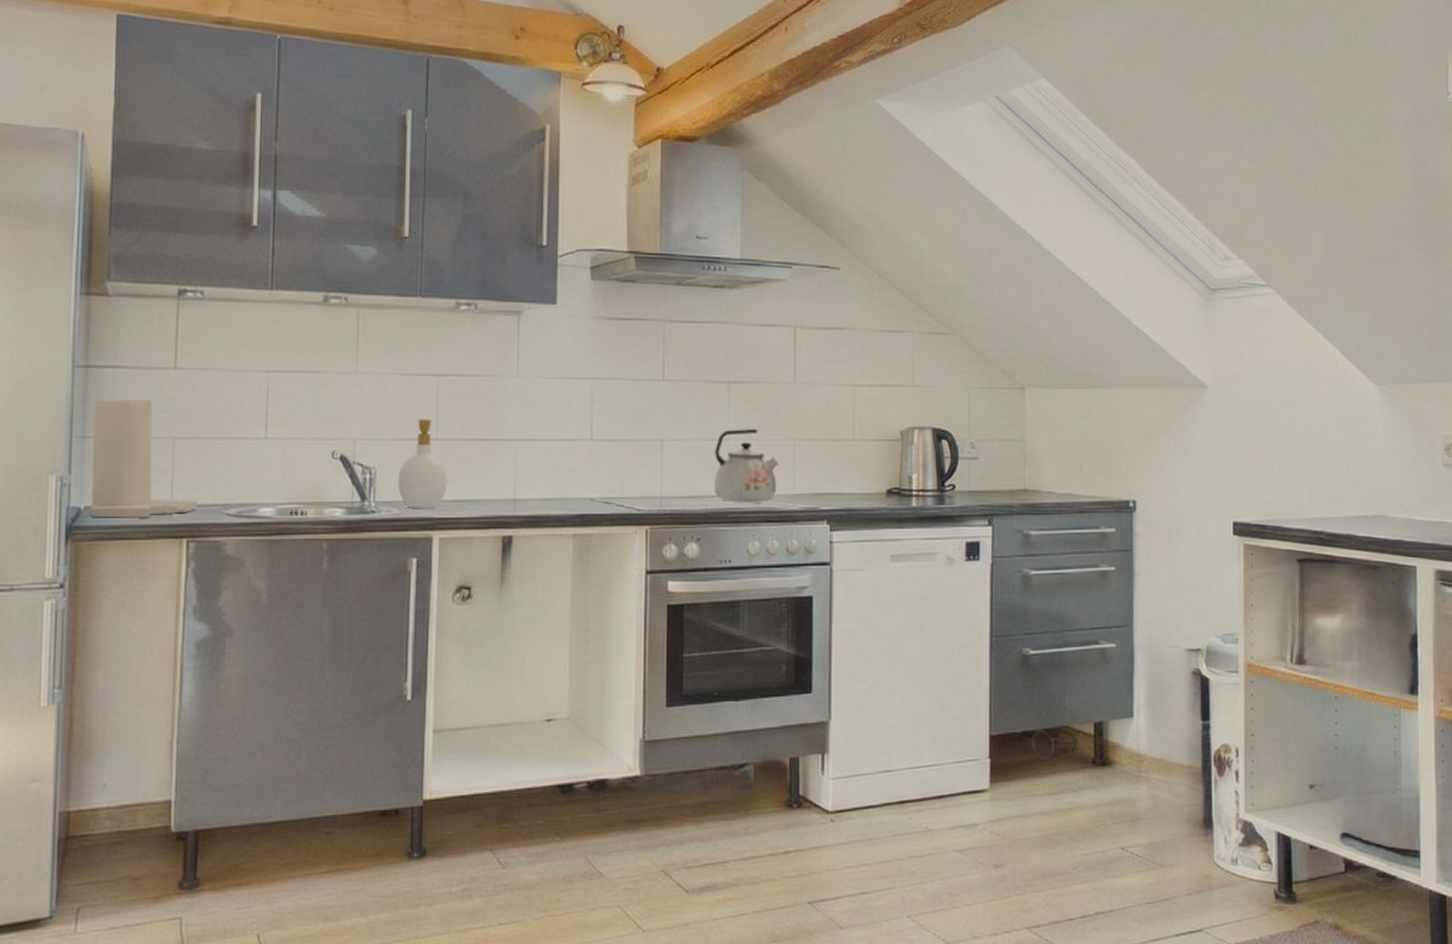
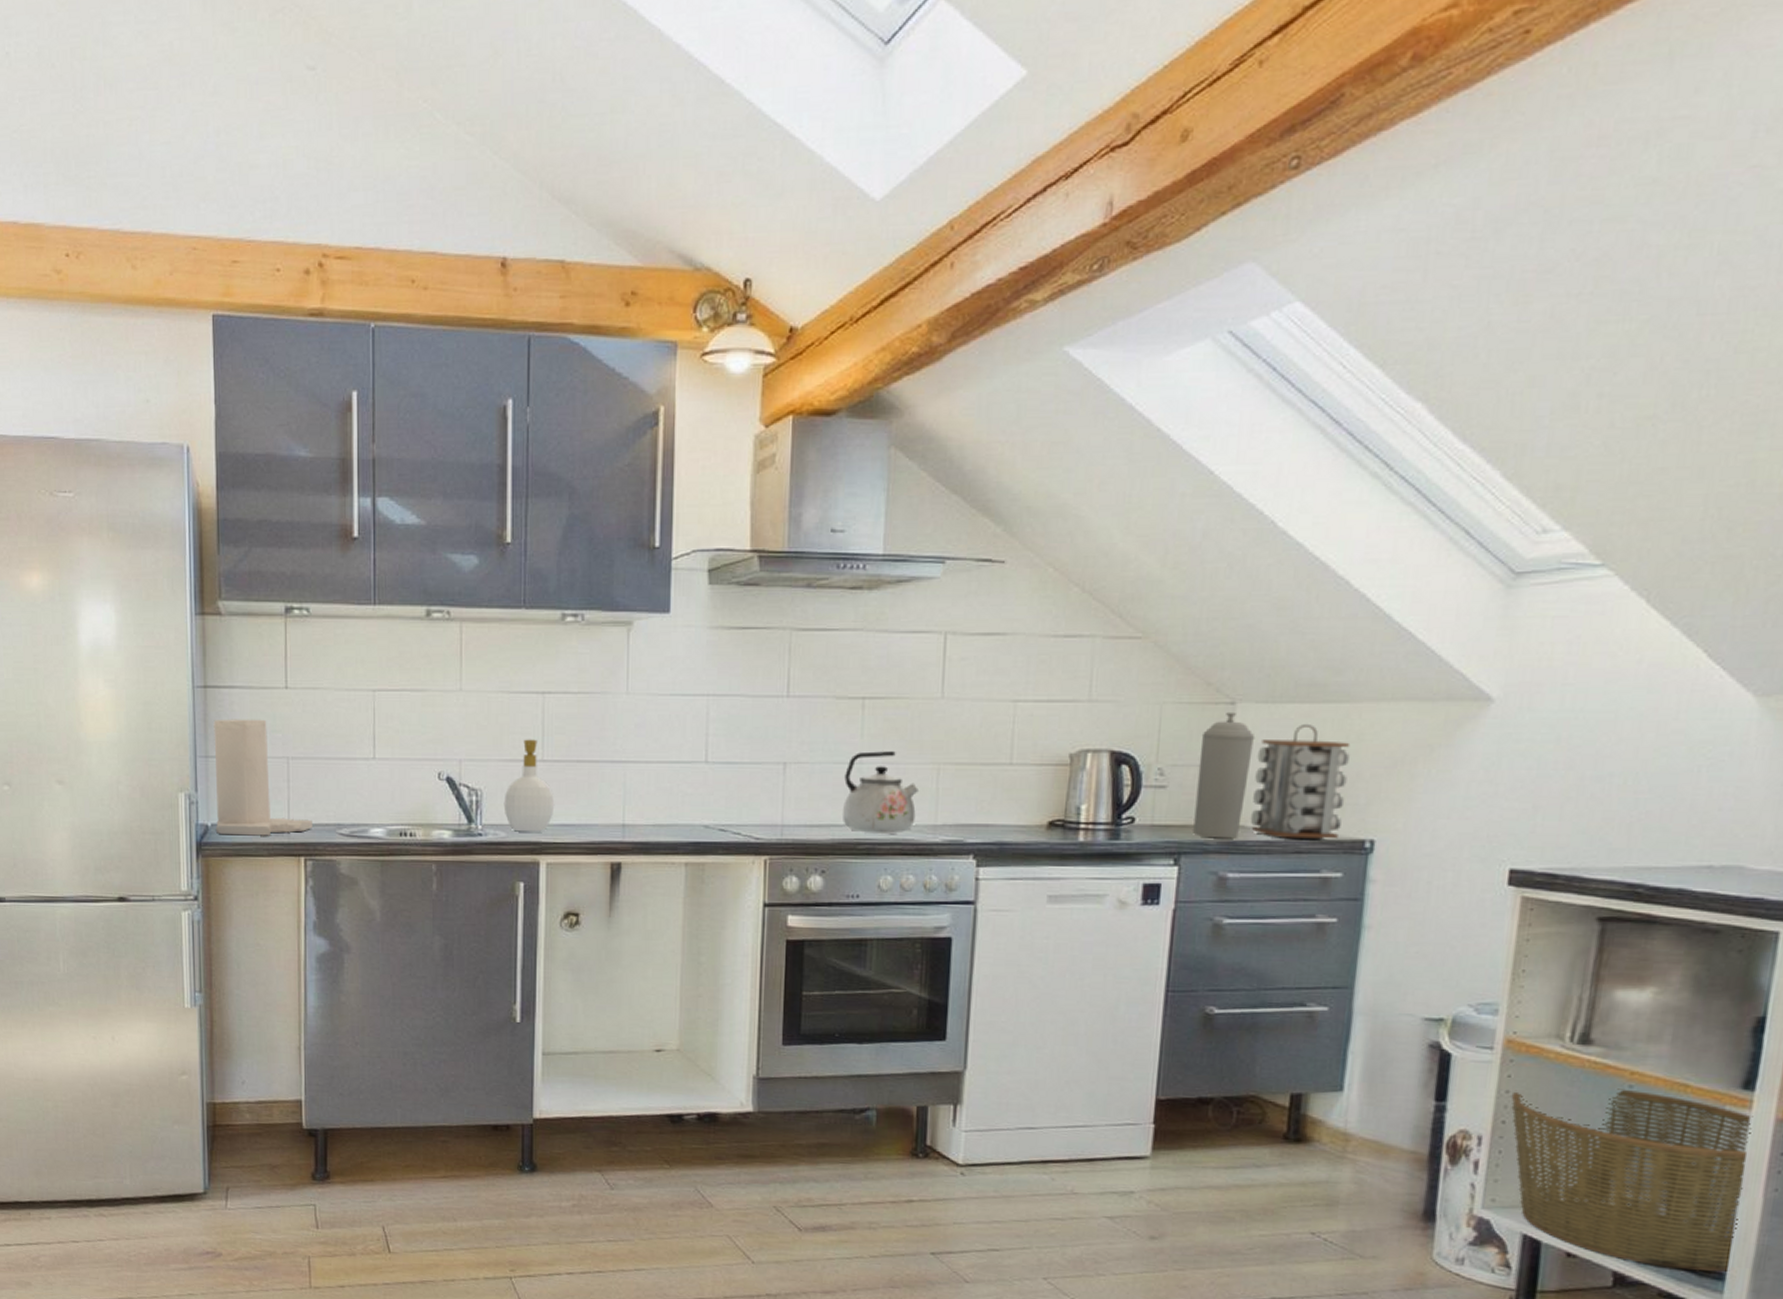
canister: none [1001,395,1042,502] -> present [1193,711,1256,839]
spice rack: none [1043,405,1112,502] -> present [1250,723,1351,840]
basket: none [1255,700,1422,852] -> present [1511,1088,1754,1272]

